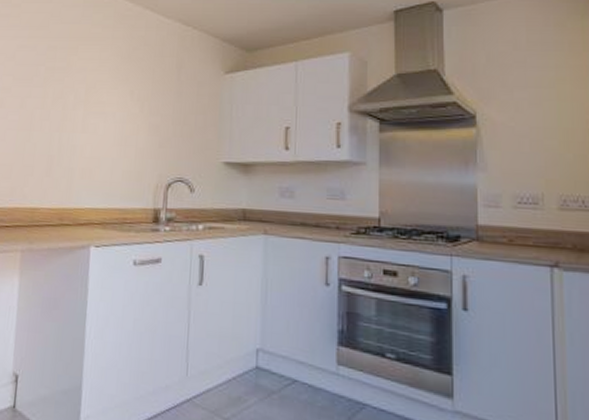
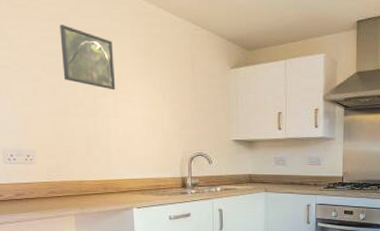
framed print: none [33,32,91,101] -> present [60,24,116,91]

